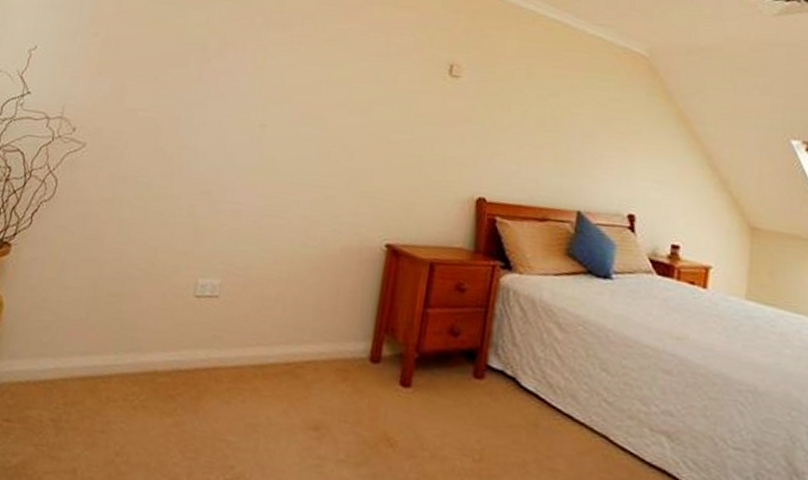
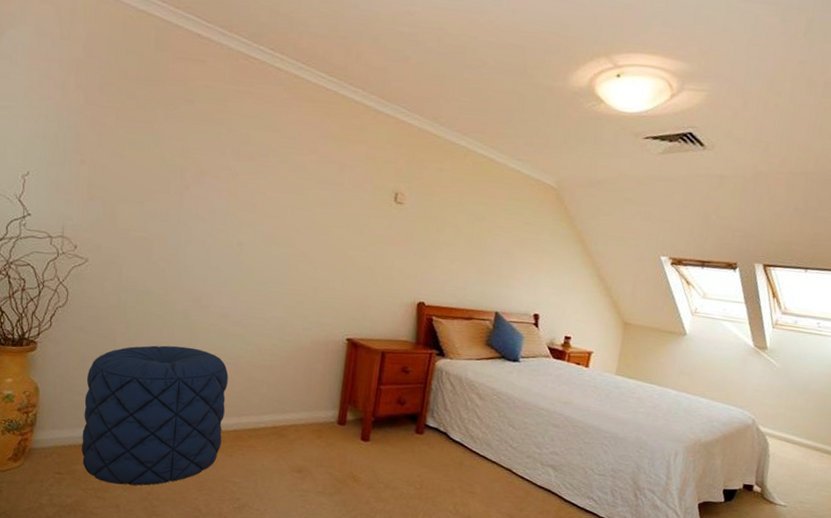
pouf: none [39,250,235,442] -> present [82,345,228,486]

